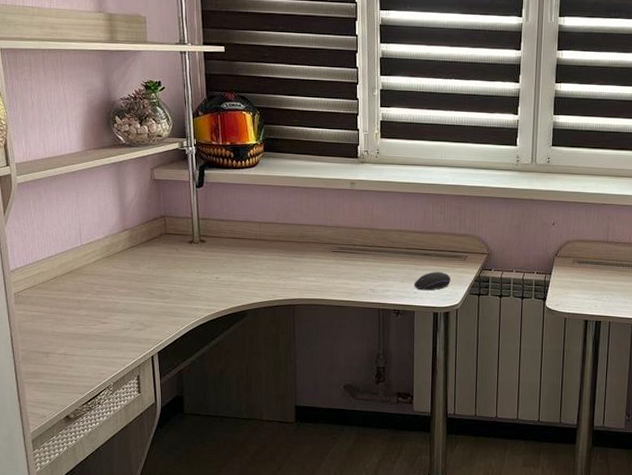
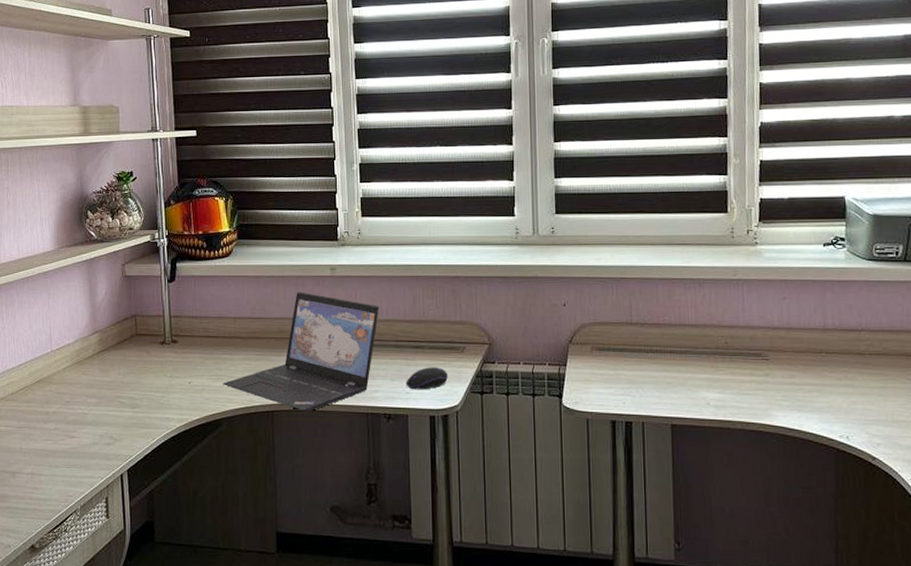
laptop: none [247,202,393,306] -> present [222,292,379,412]

